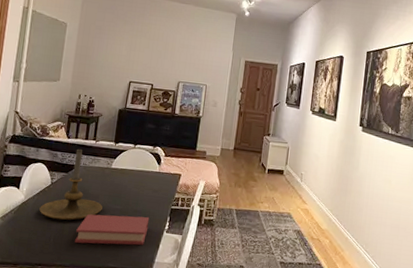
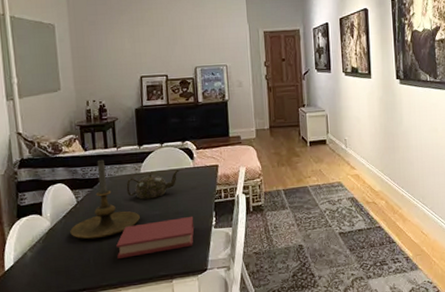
teapot: none [96,169,146,194] -> present [126,169,179,200]

